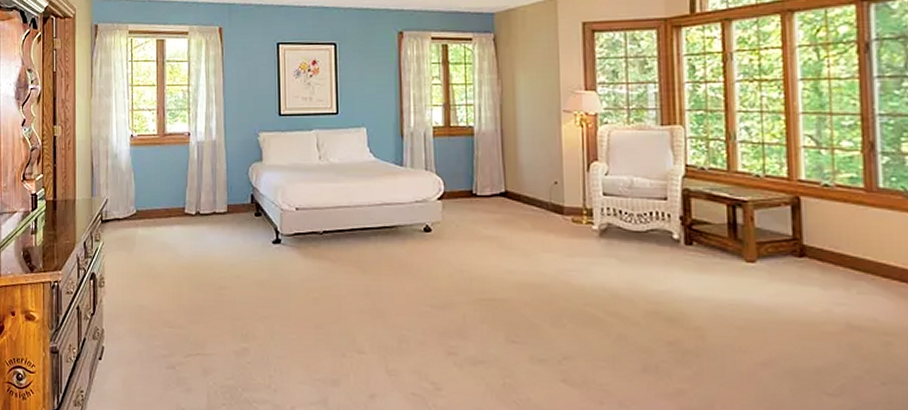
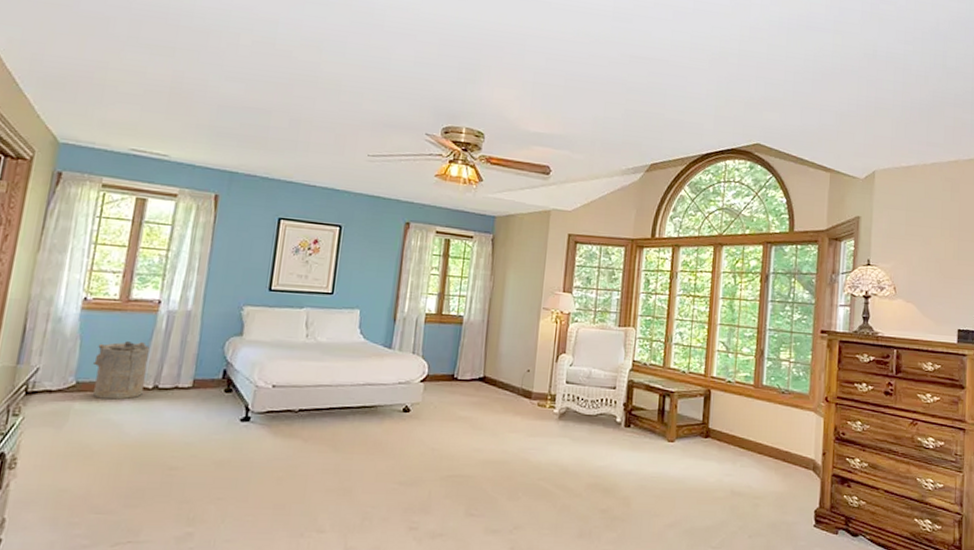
laundry hamper: none [145,172,188,226] -> present [92,341,150,400]

